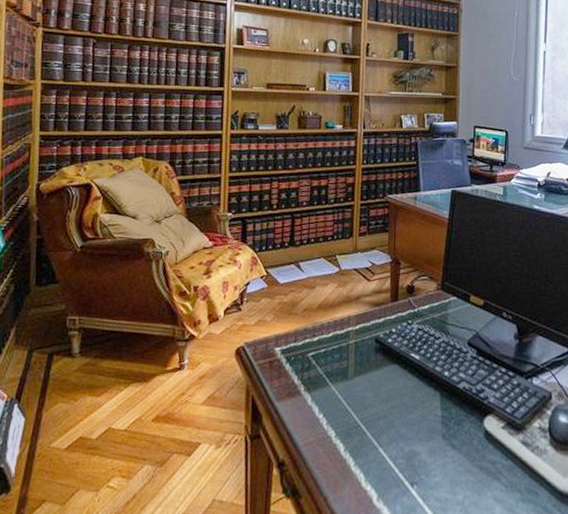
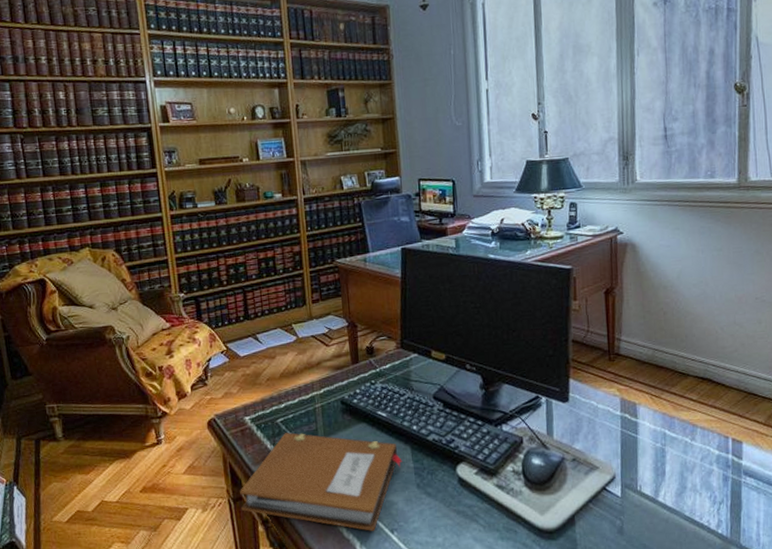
notebook: none [258,368,430,483] -> present [240,432,402,531]

